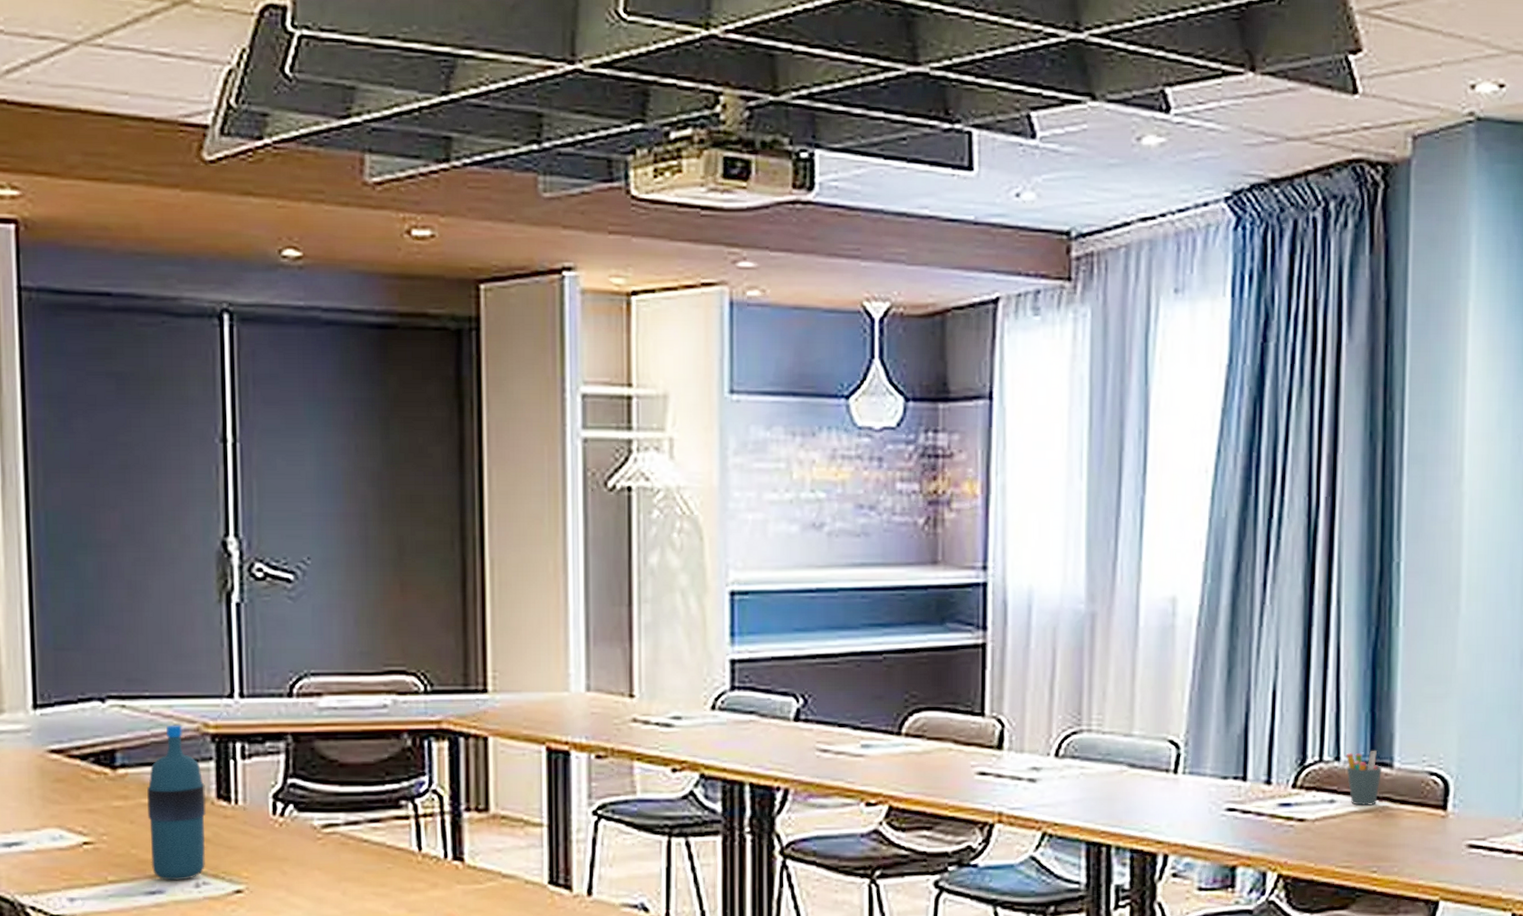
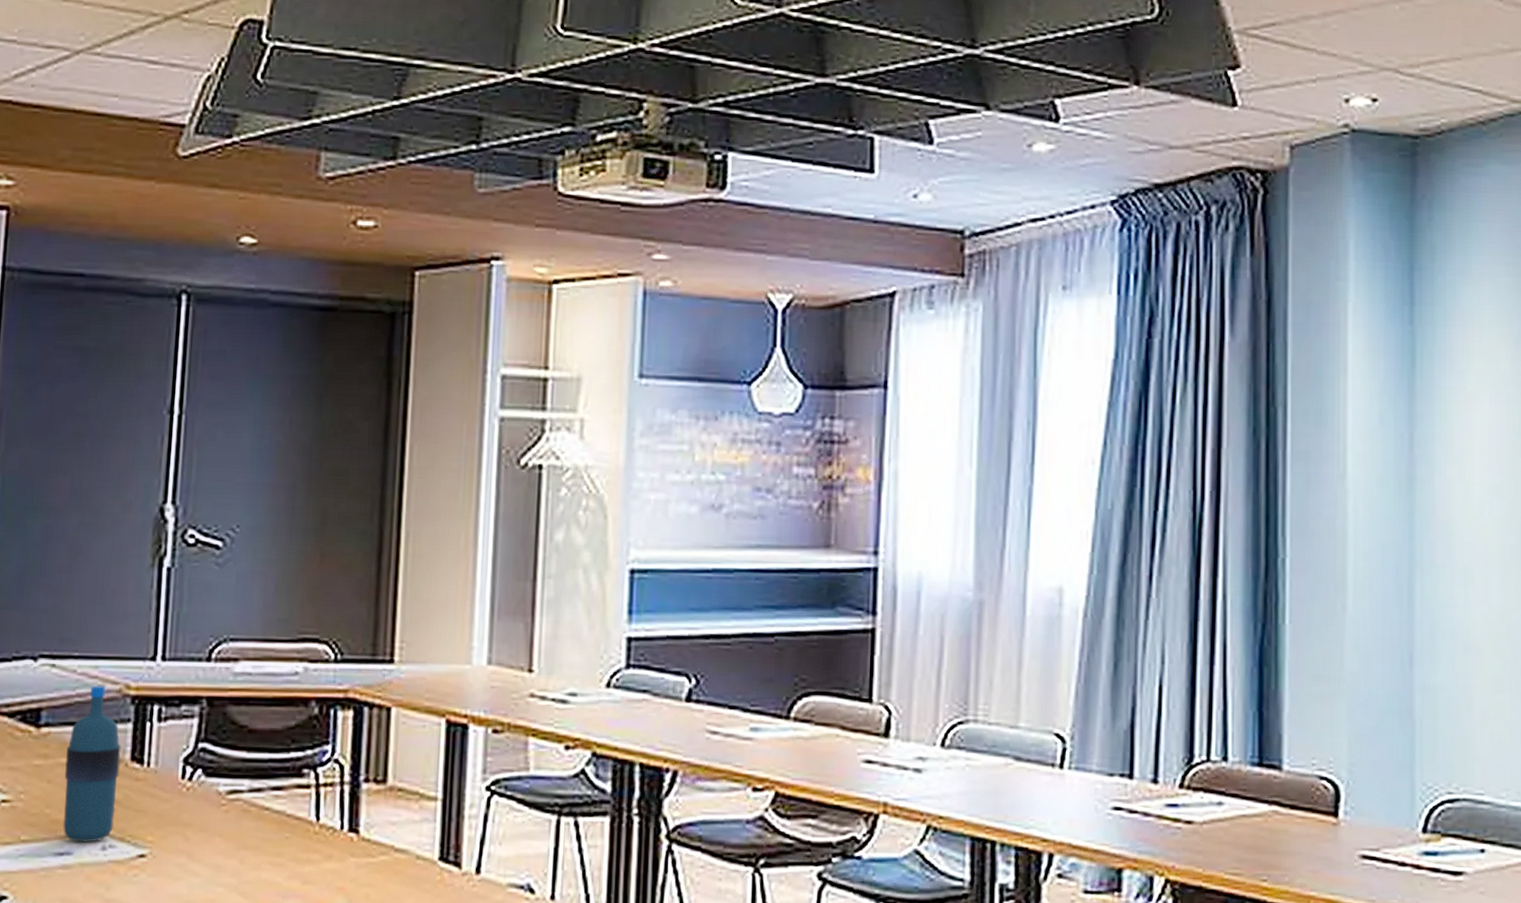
pen holder: present [1346,750,1383,805] -> none [1233,751,1271,809]

